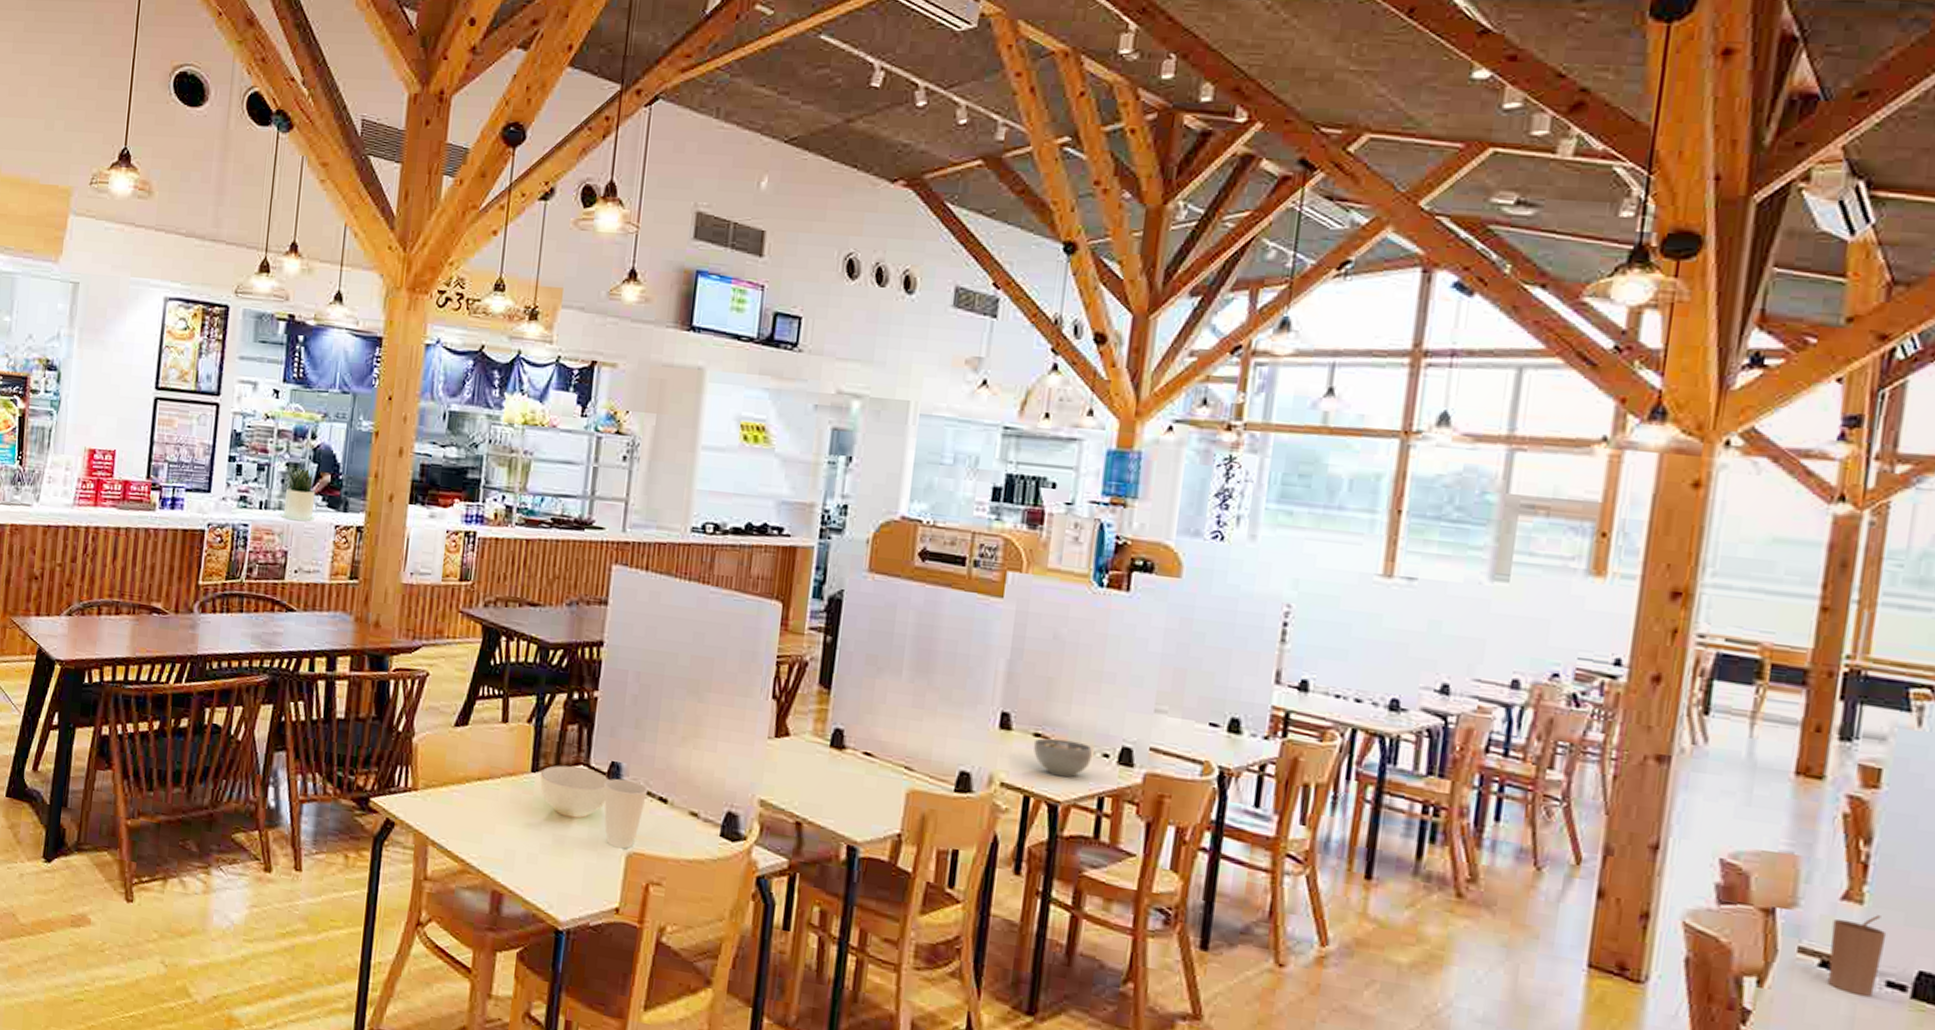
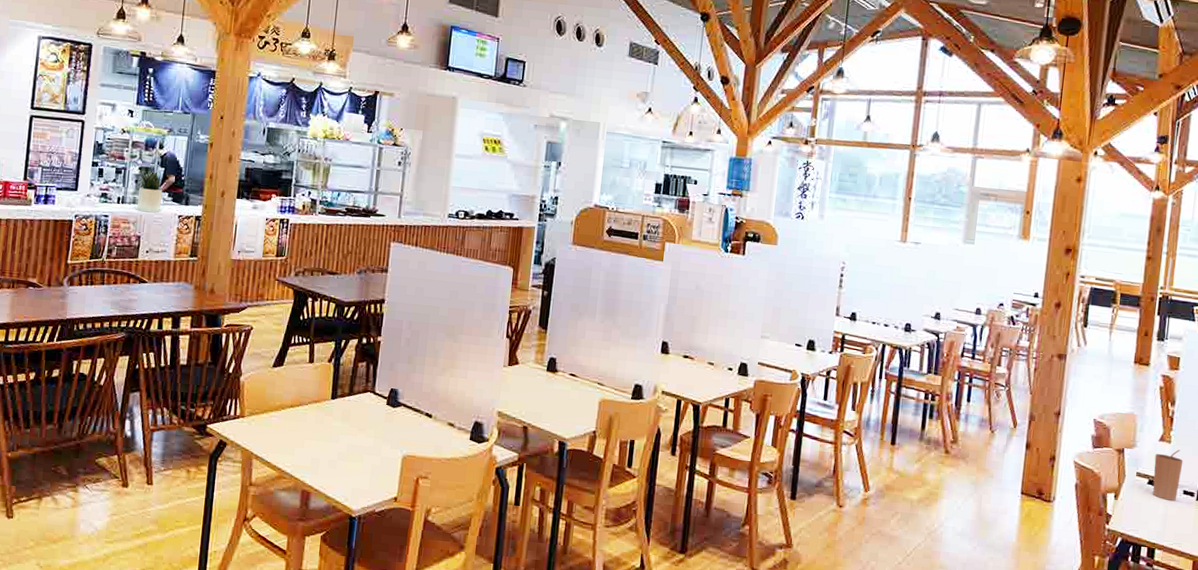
bowl: present [540,765,610,819] -> none [338,393,390,432]
cup: present [603,778,649,849] -> none [385,401,418,453]
soup bowl: present [1033,738,1092,777] -> none [683,358,722,385]

